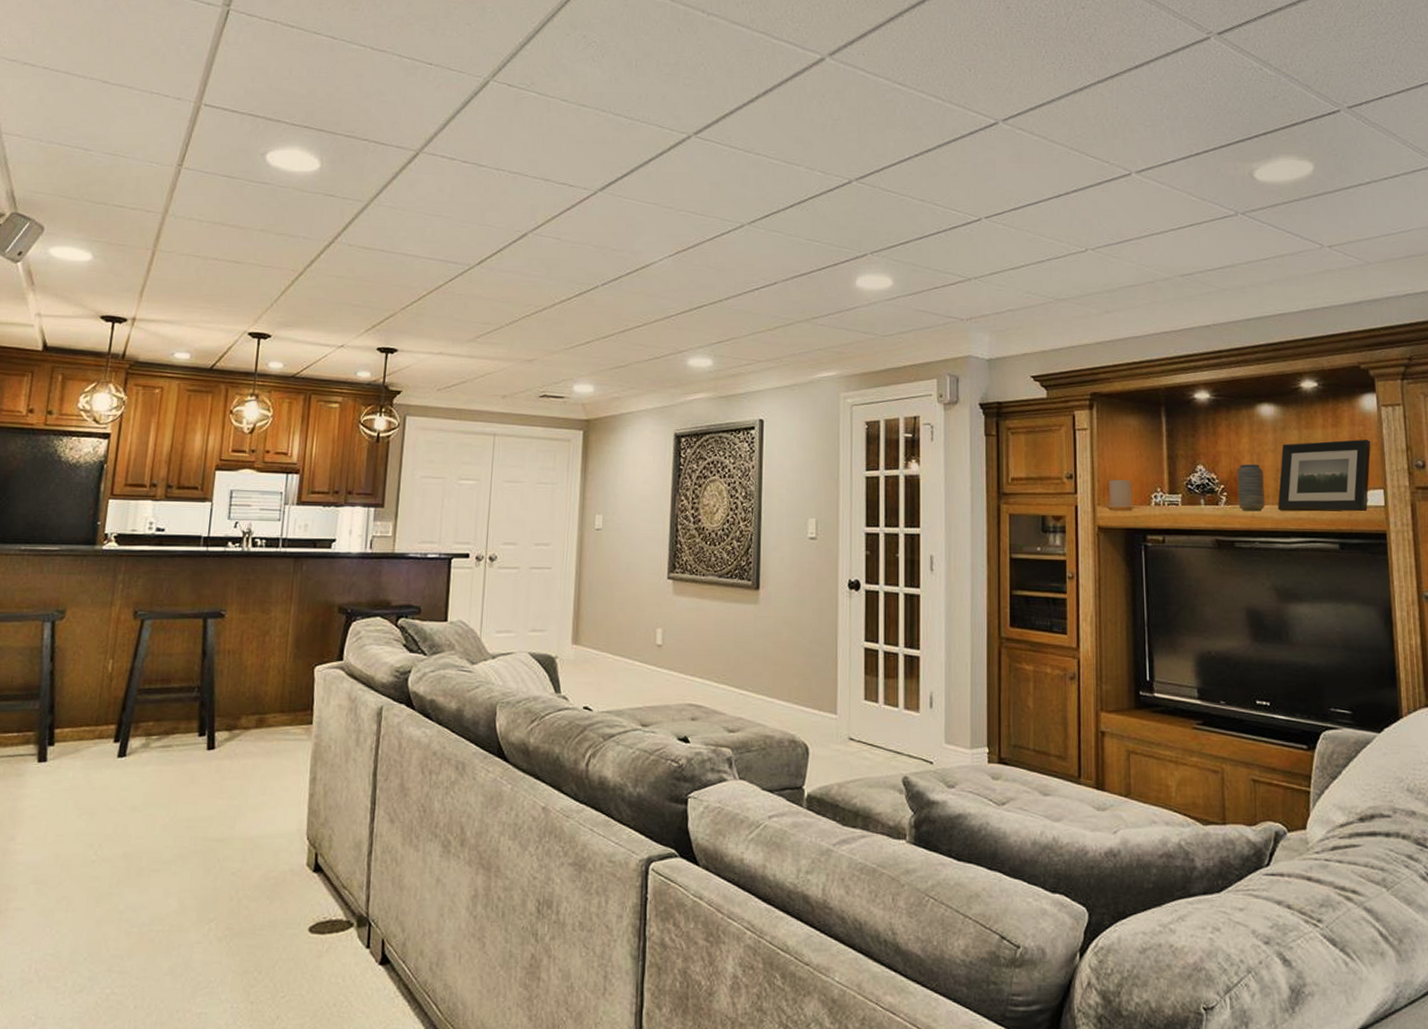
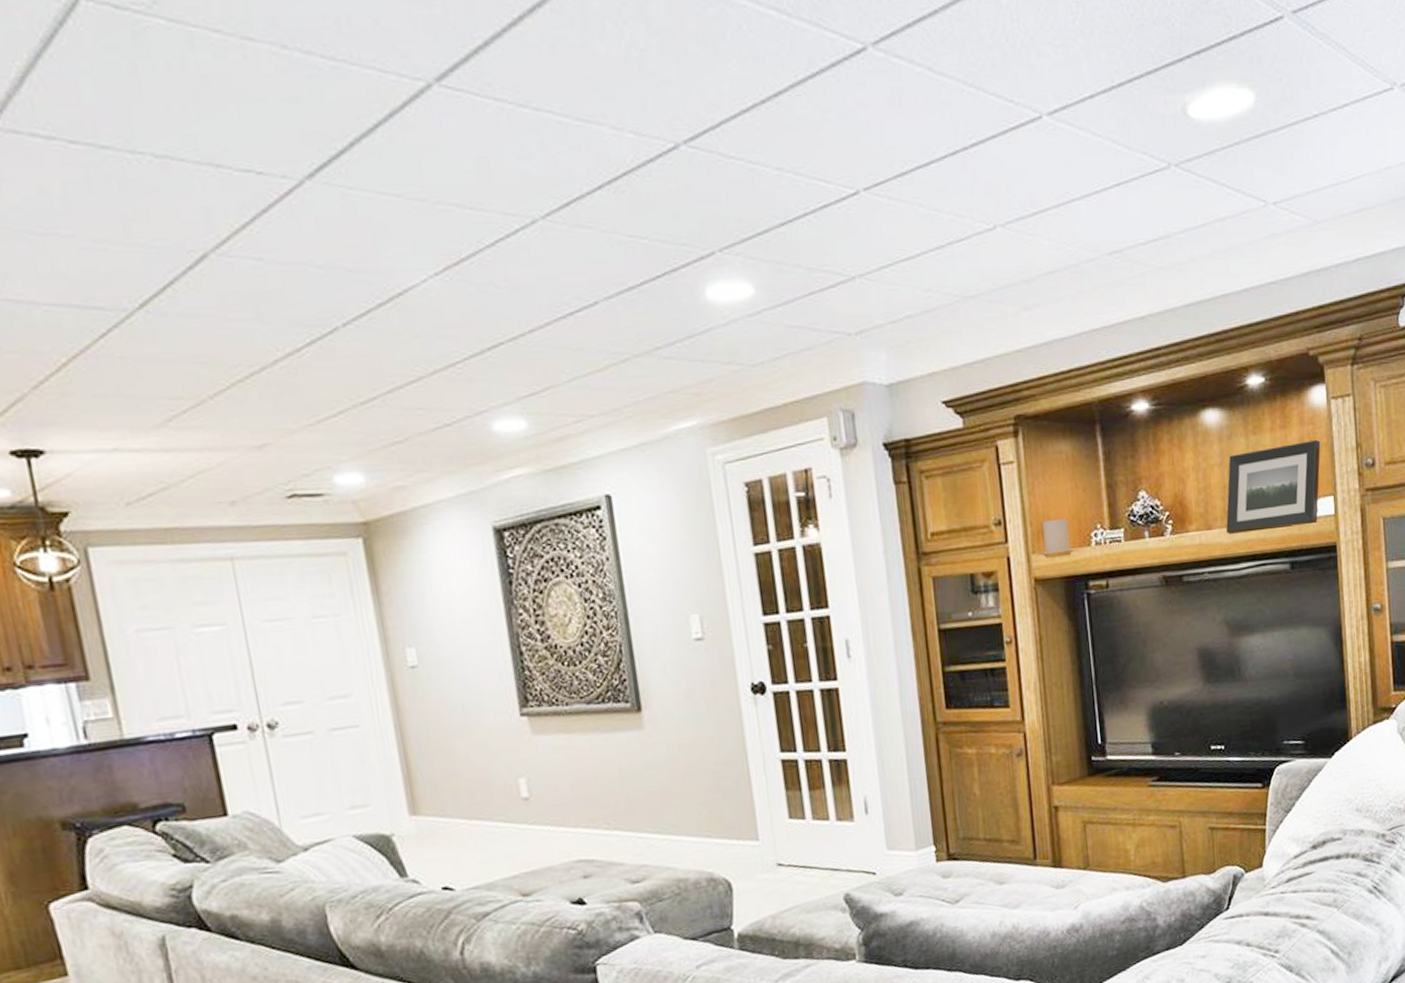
vase: present [1237,464,1265,512] -> none [1182,483,1213,540]

